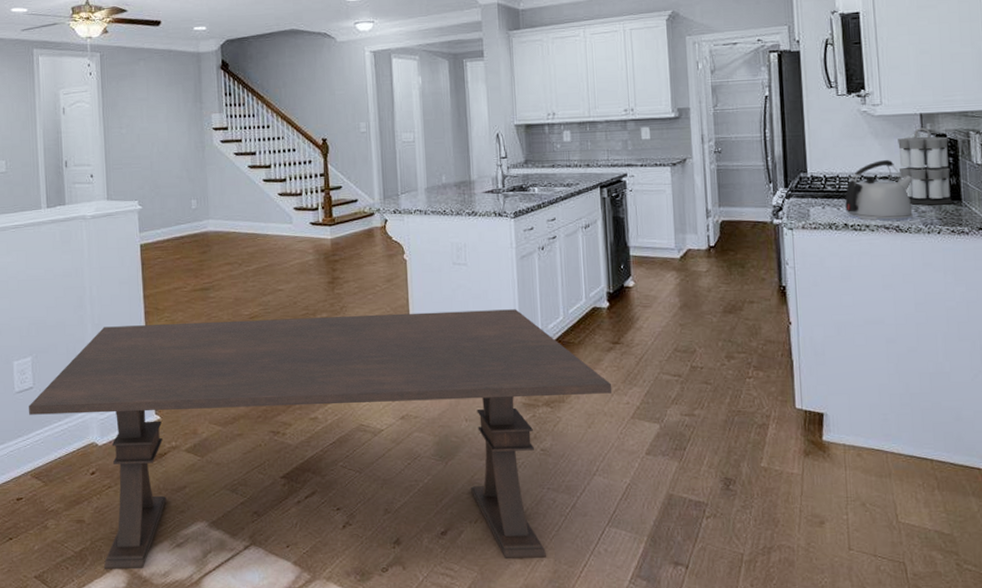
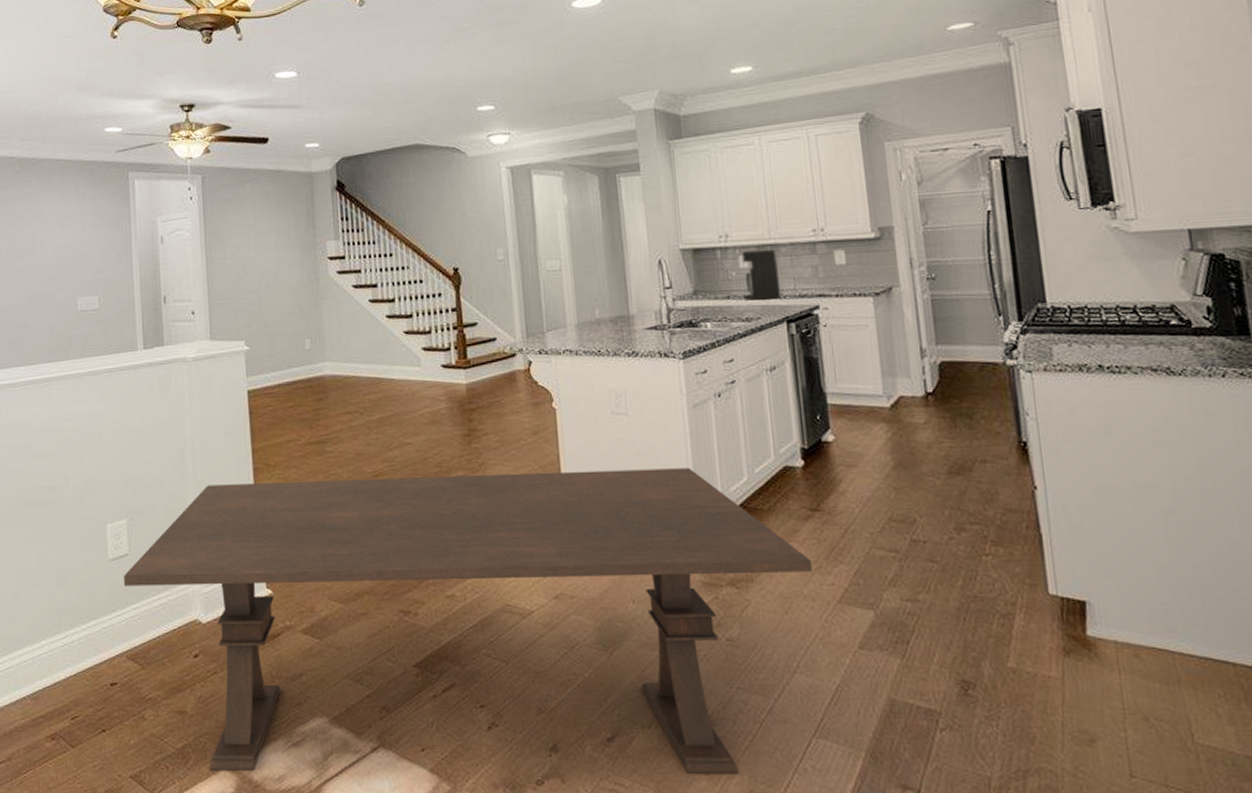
coffee maker: none [565,125,597,170] -> present [741,249,782,301]
kettle: present [845,159,913,221] -> none [1097,285,1188,362]
spice rack: present [898,127,954,206] -> none [1161,246,1240,342]

